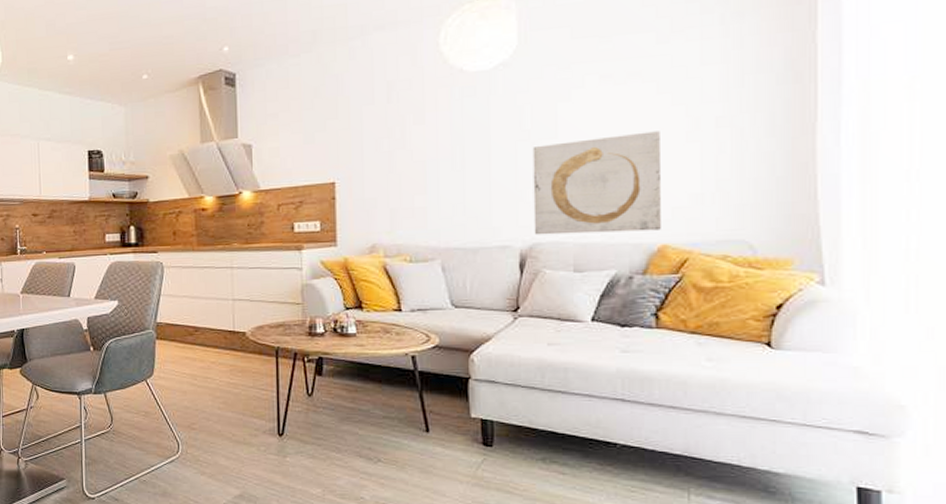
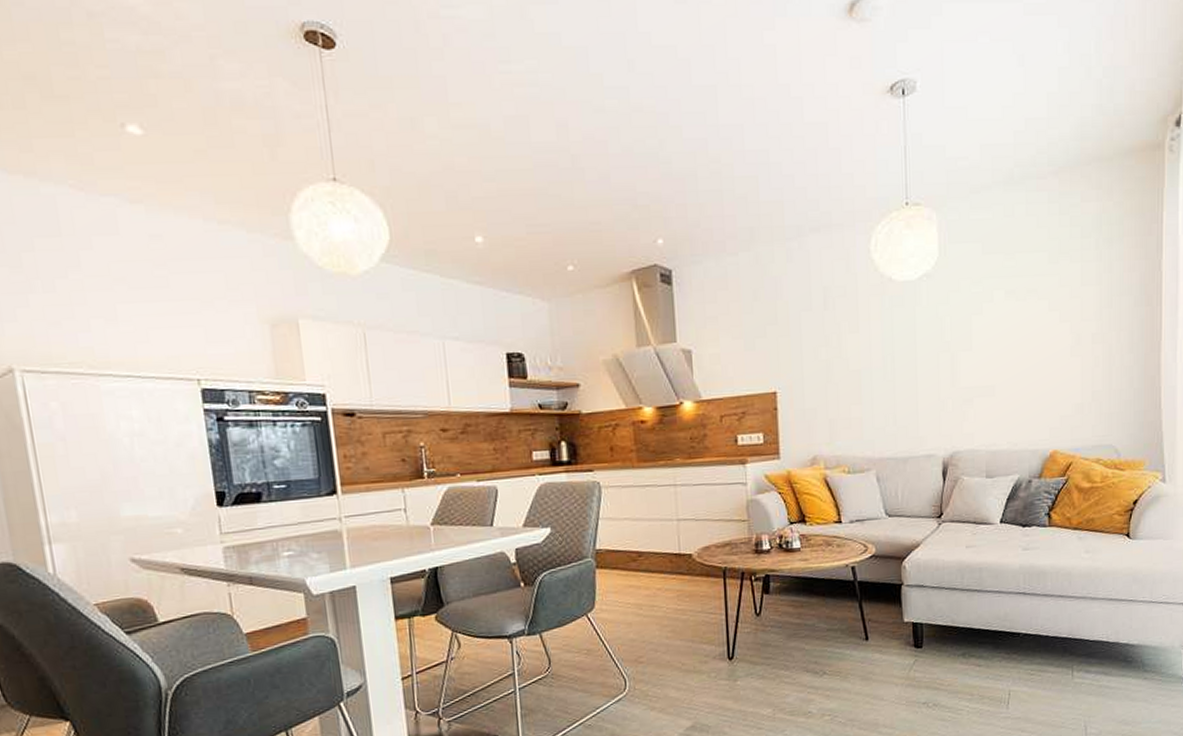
wall art: present [532,131,661,235] -> none [952,345,1052,444]

